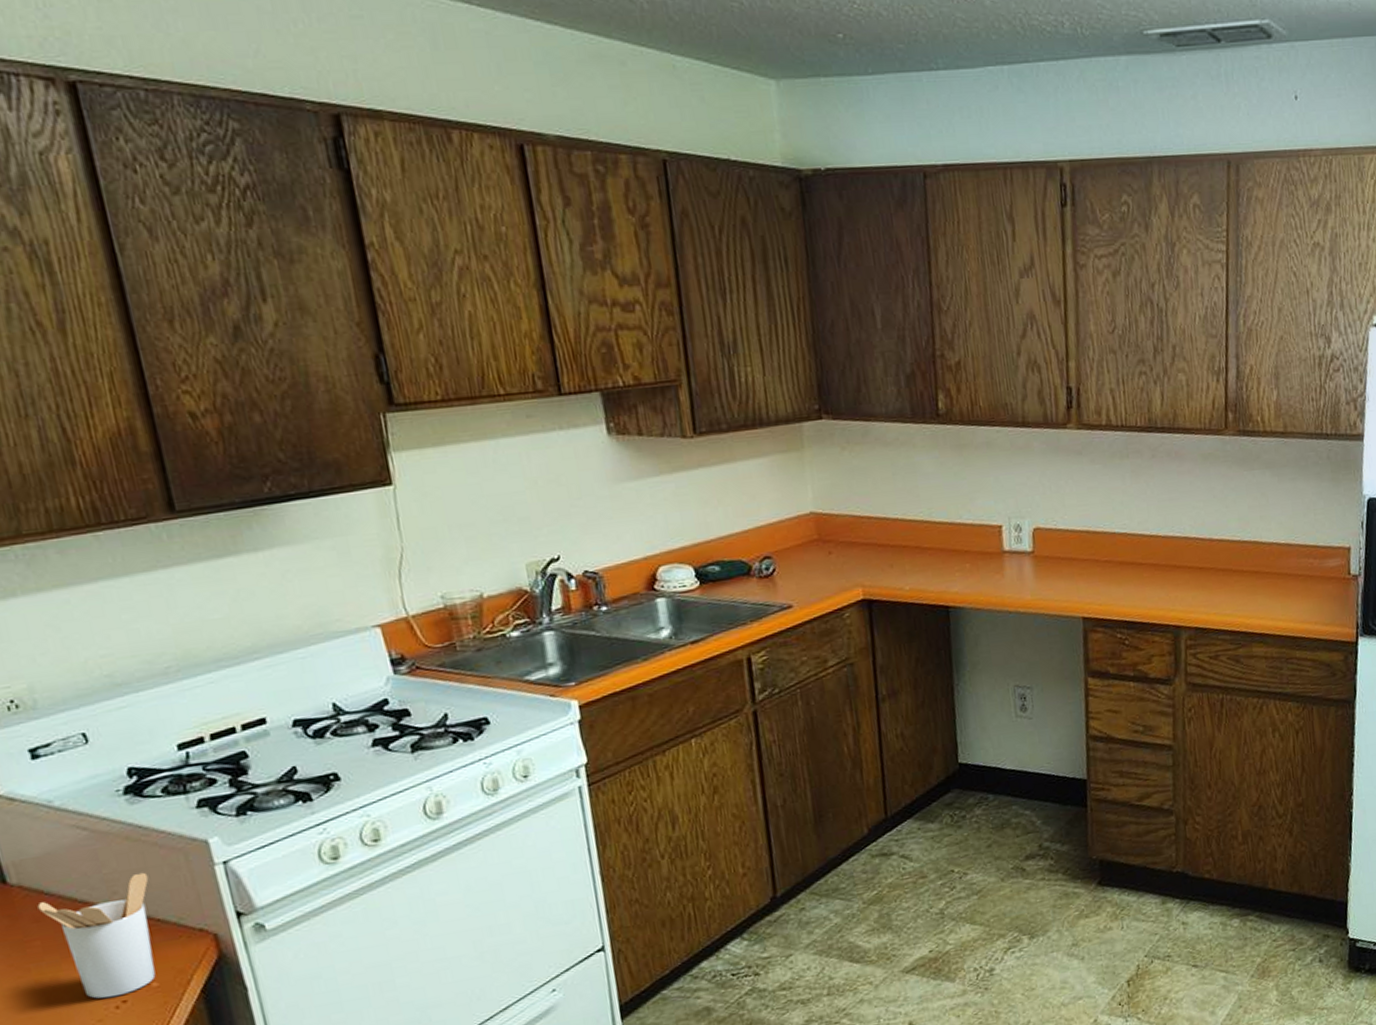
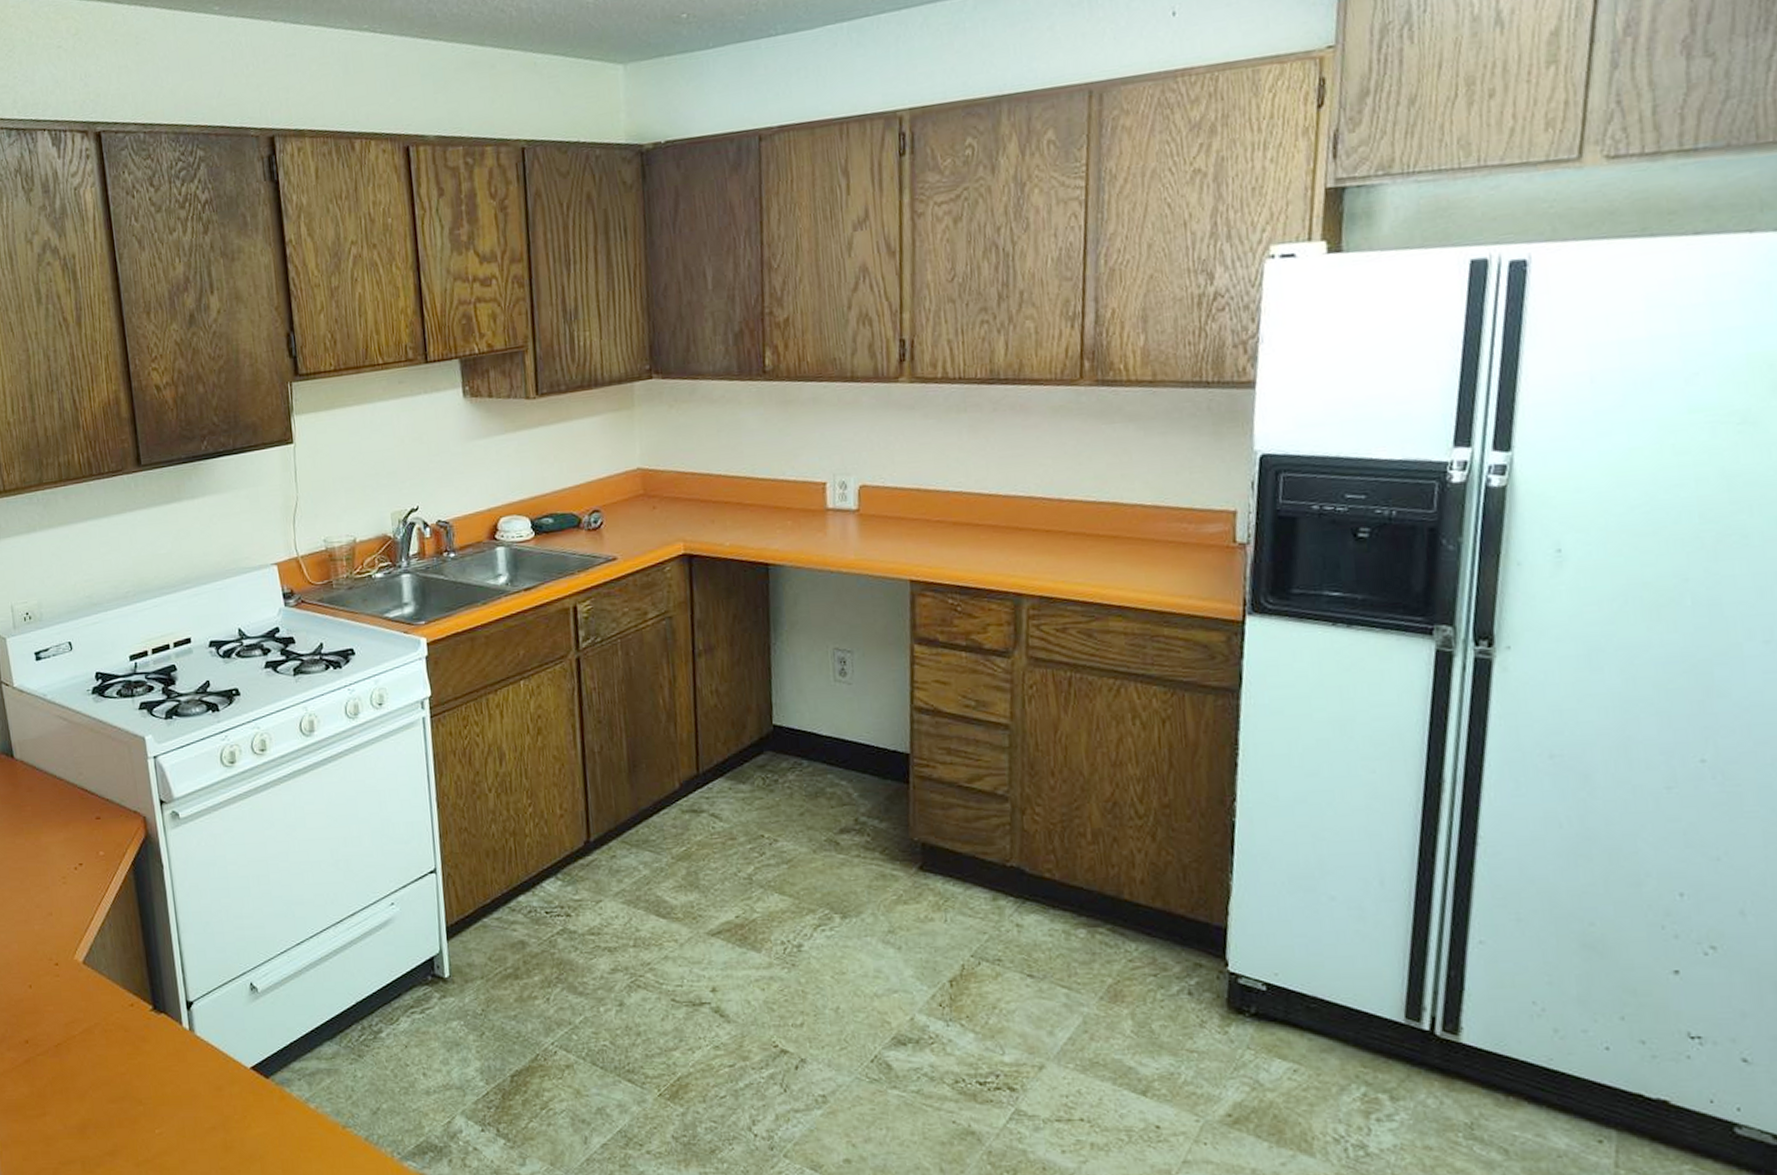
utensil holder: present [37,872,156,999] -> none [31,759,103,860]

